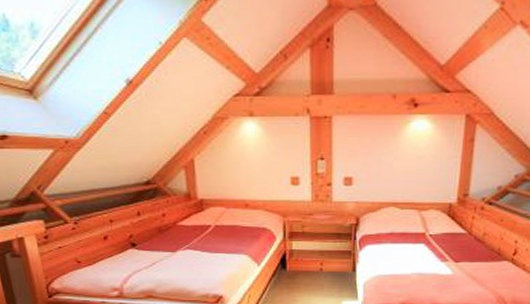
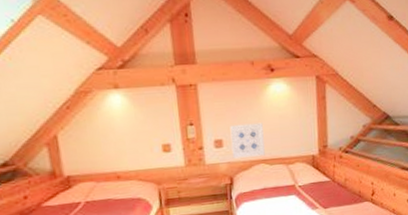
wall art: none [361,163,399,198] -> present [230,122,265,159]

